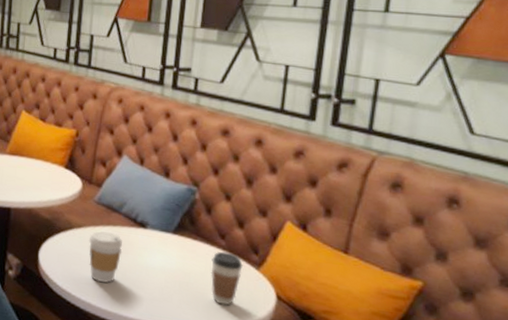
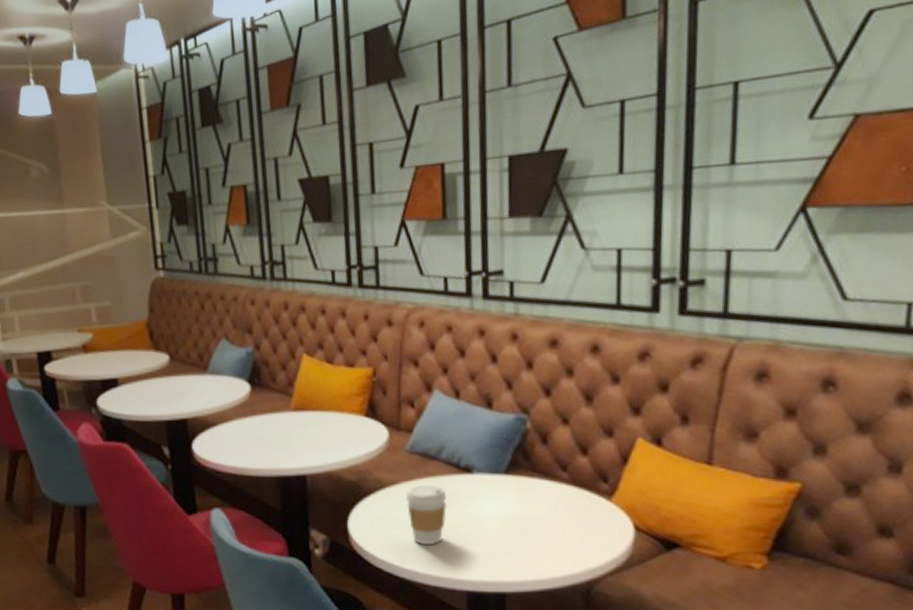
coffee cup: present [211,251,243,306] -> none [554,485,591,548]

